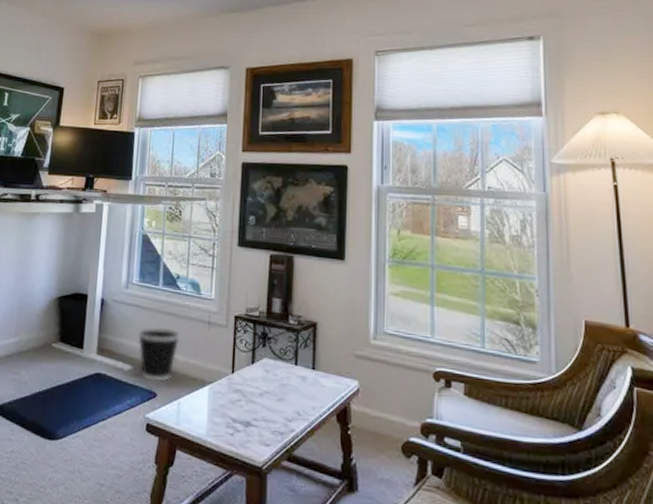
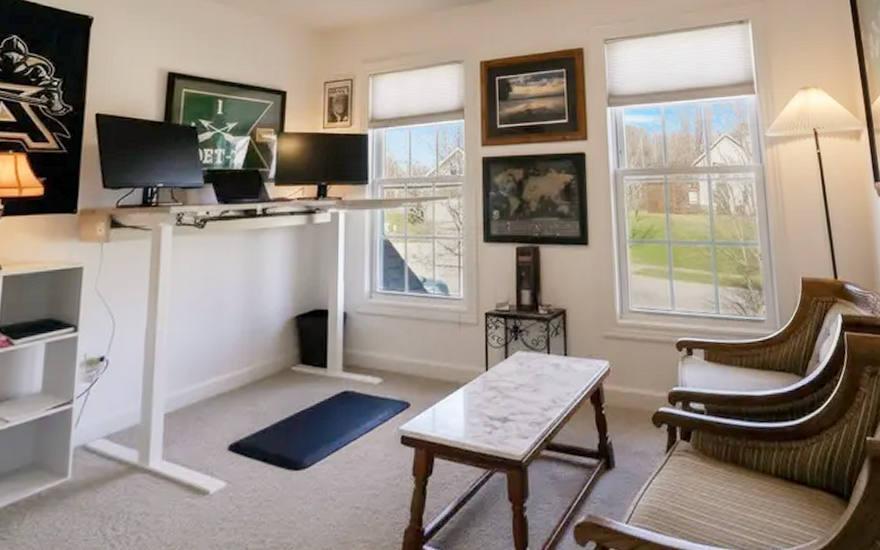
wastebasket: present [137,326,180,382] -> none [385,333,431,391]

